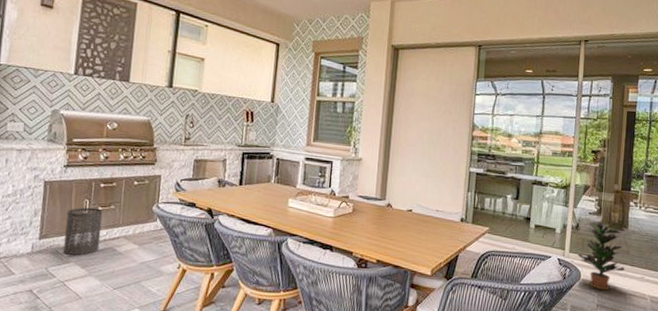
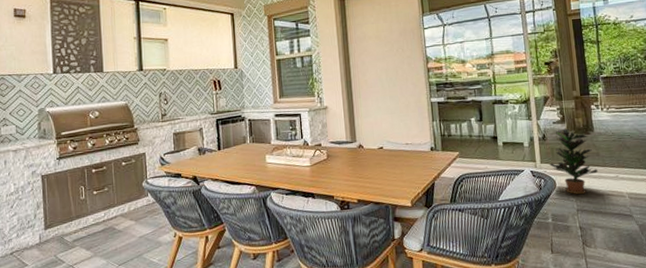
trash can: present [63,207,103,255] -> none [65,192,100,240]

